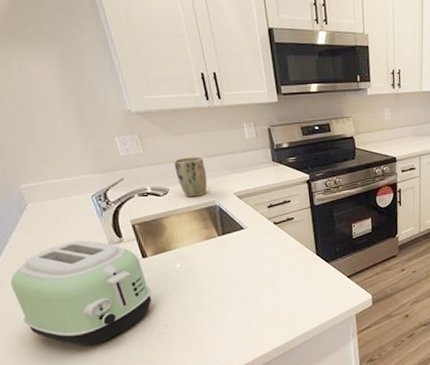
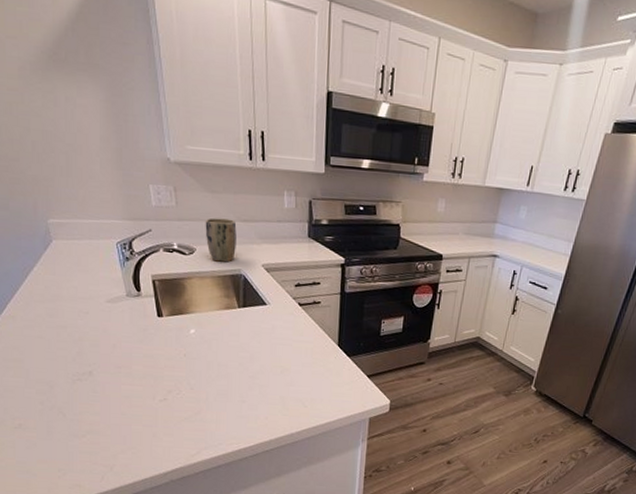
toaster: present [10,240,152,347] -> none [24,286,162,399]

